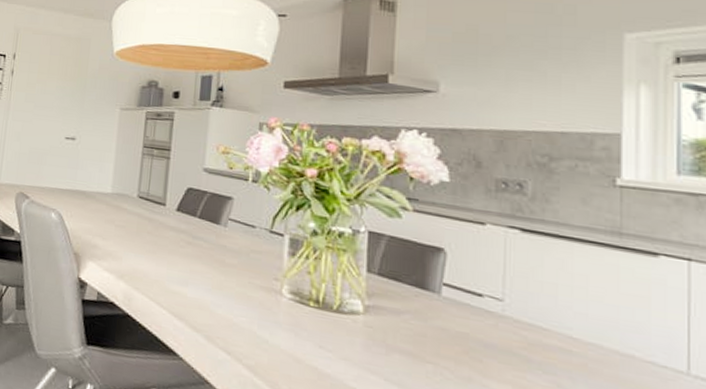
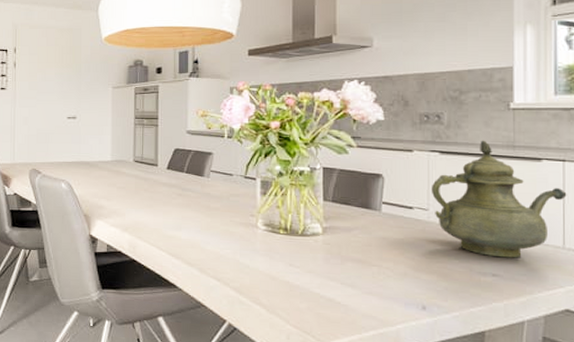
teapot: none [507,220,694,379] -> present [431,140,567,258]

